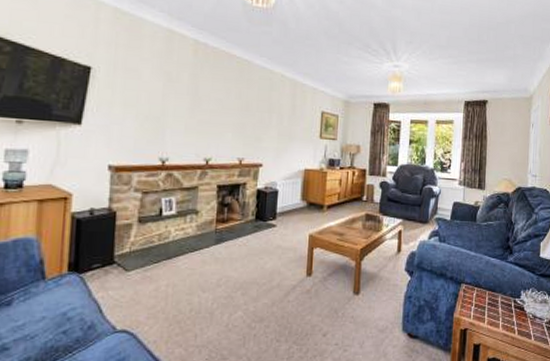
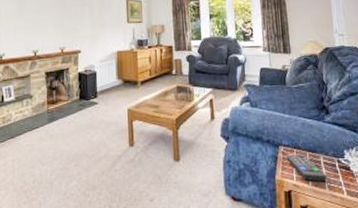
remote control: none [466,291,503,321] -> present [286,153,328,182]

